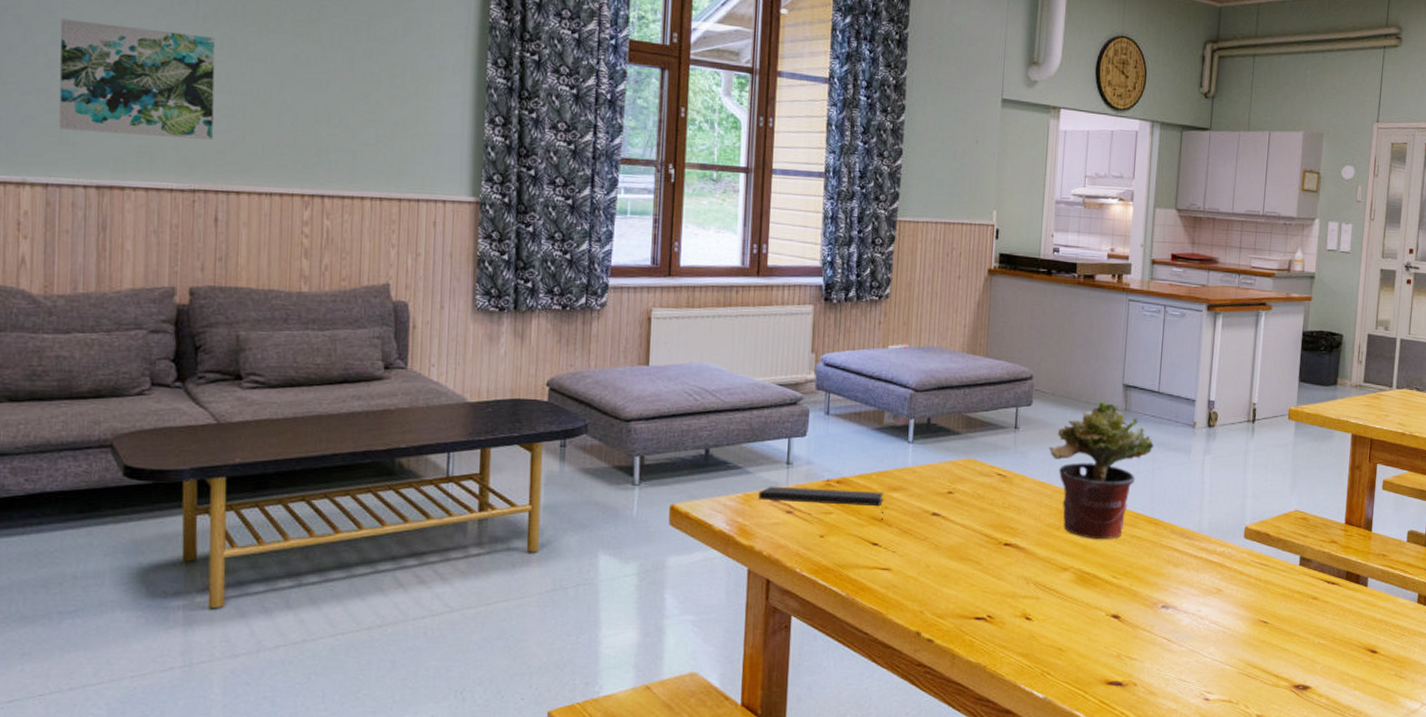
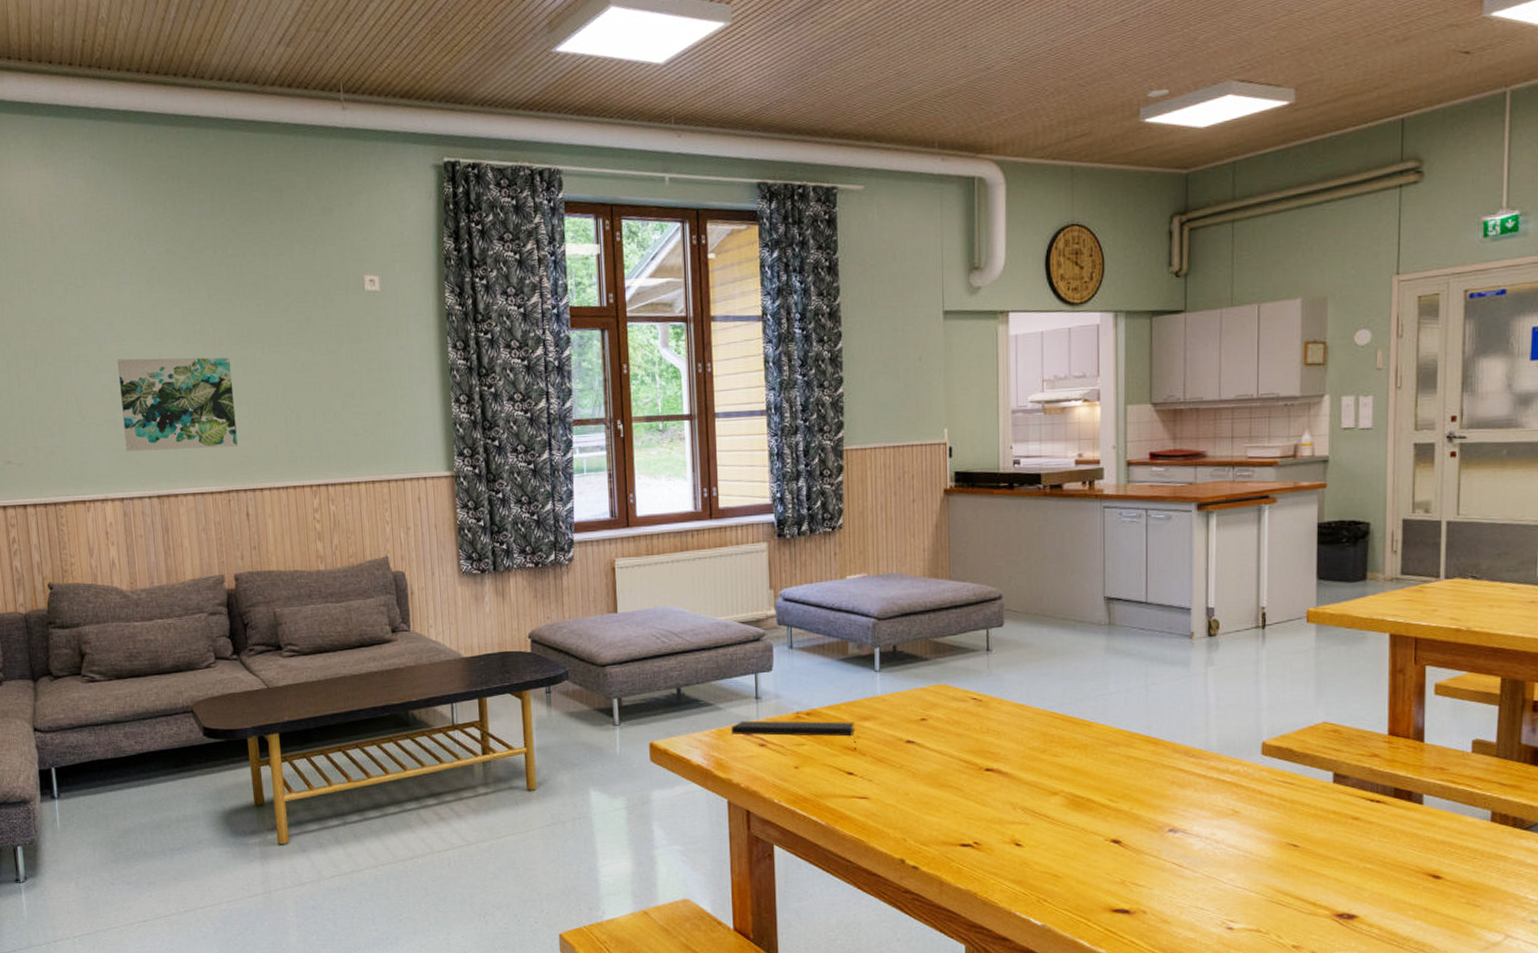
potted plant: present [1049,400,1154,540] -> none [1026,616,1145,762]

